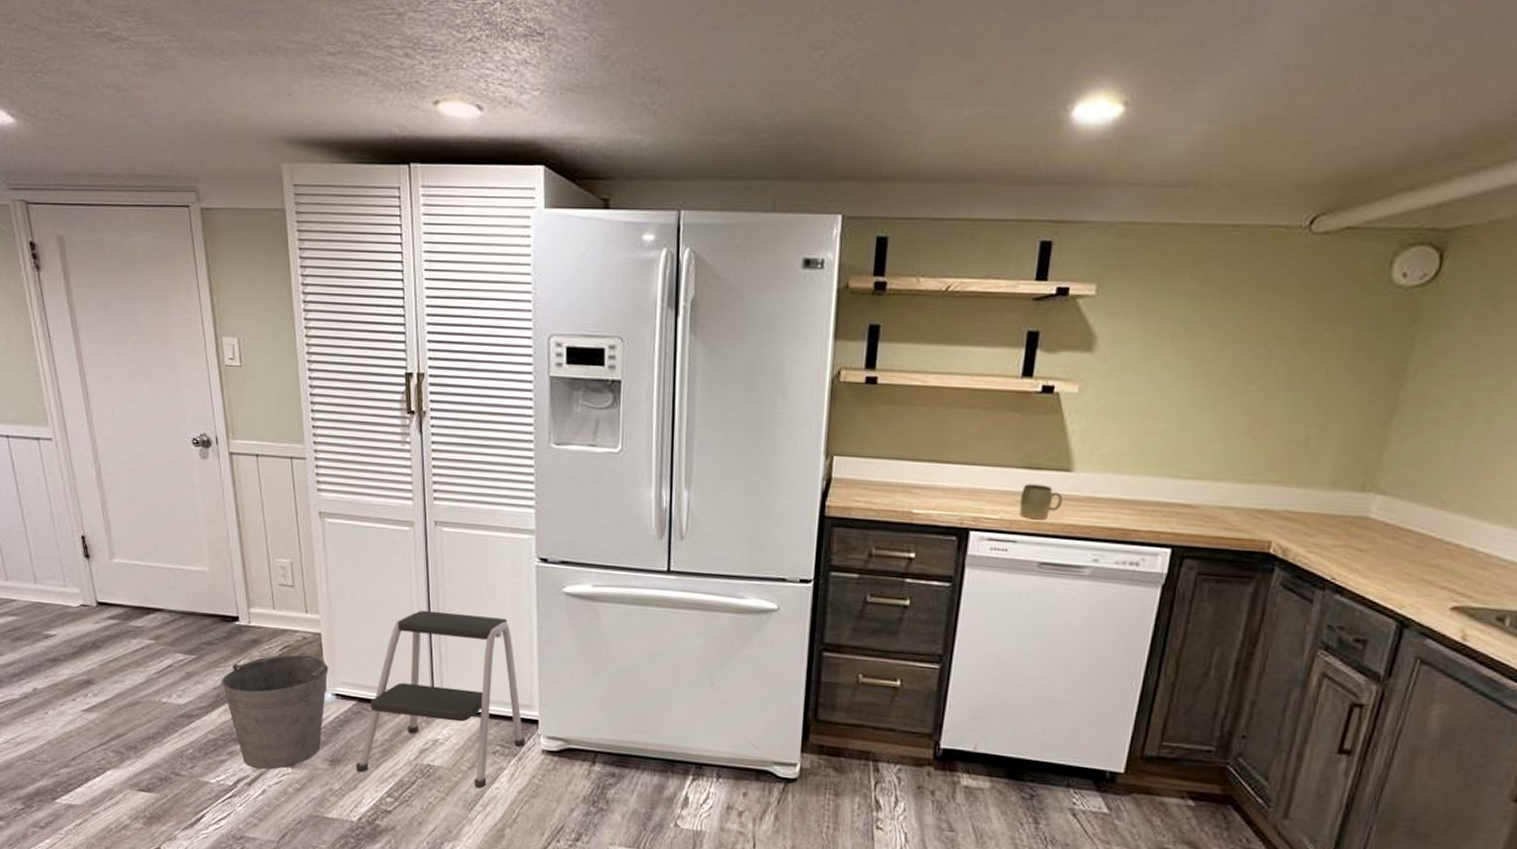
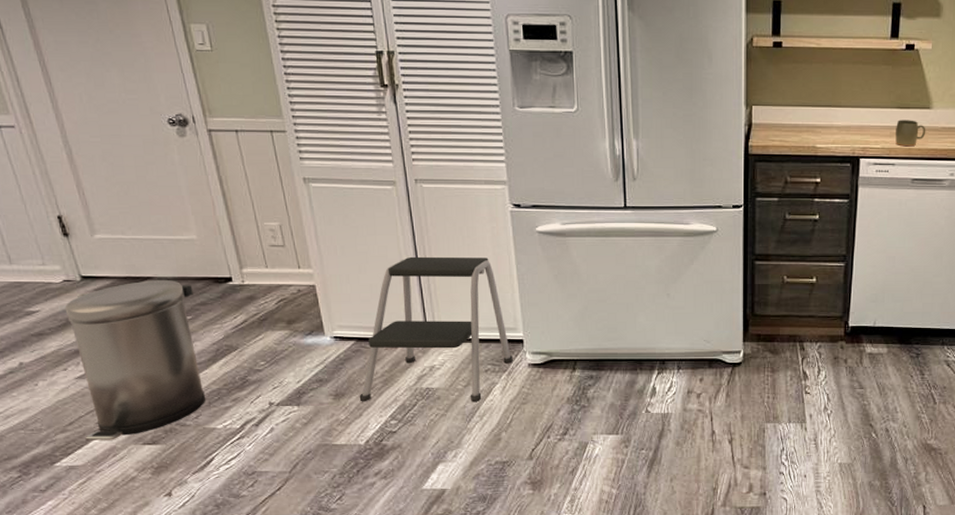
pedal bin: none [79,612,201,782] -> present [65,280,205,441]
bucket: present [221,654,329,770] -> none [219,305,326,411]

